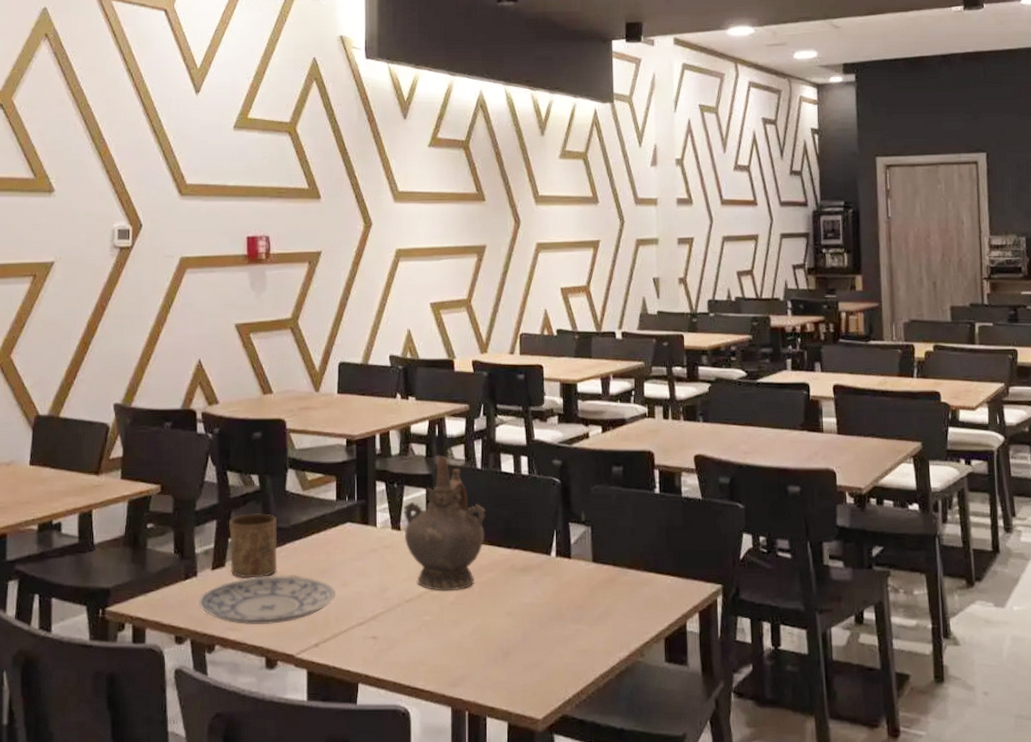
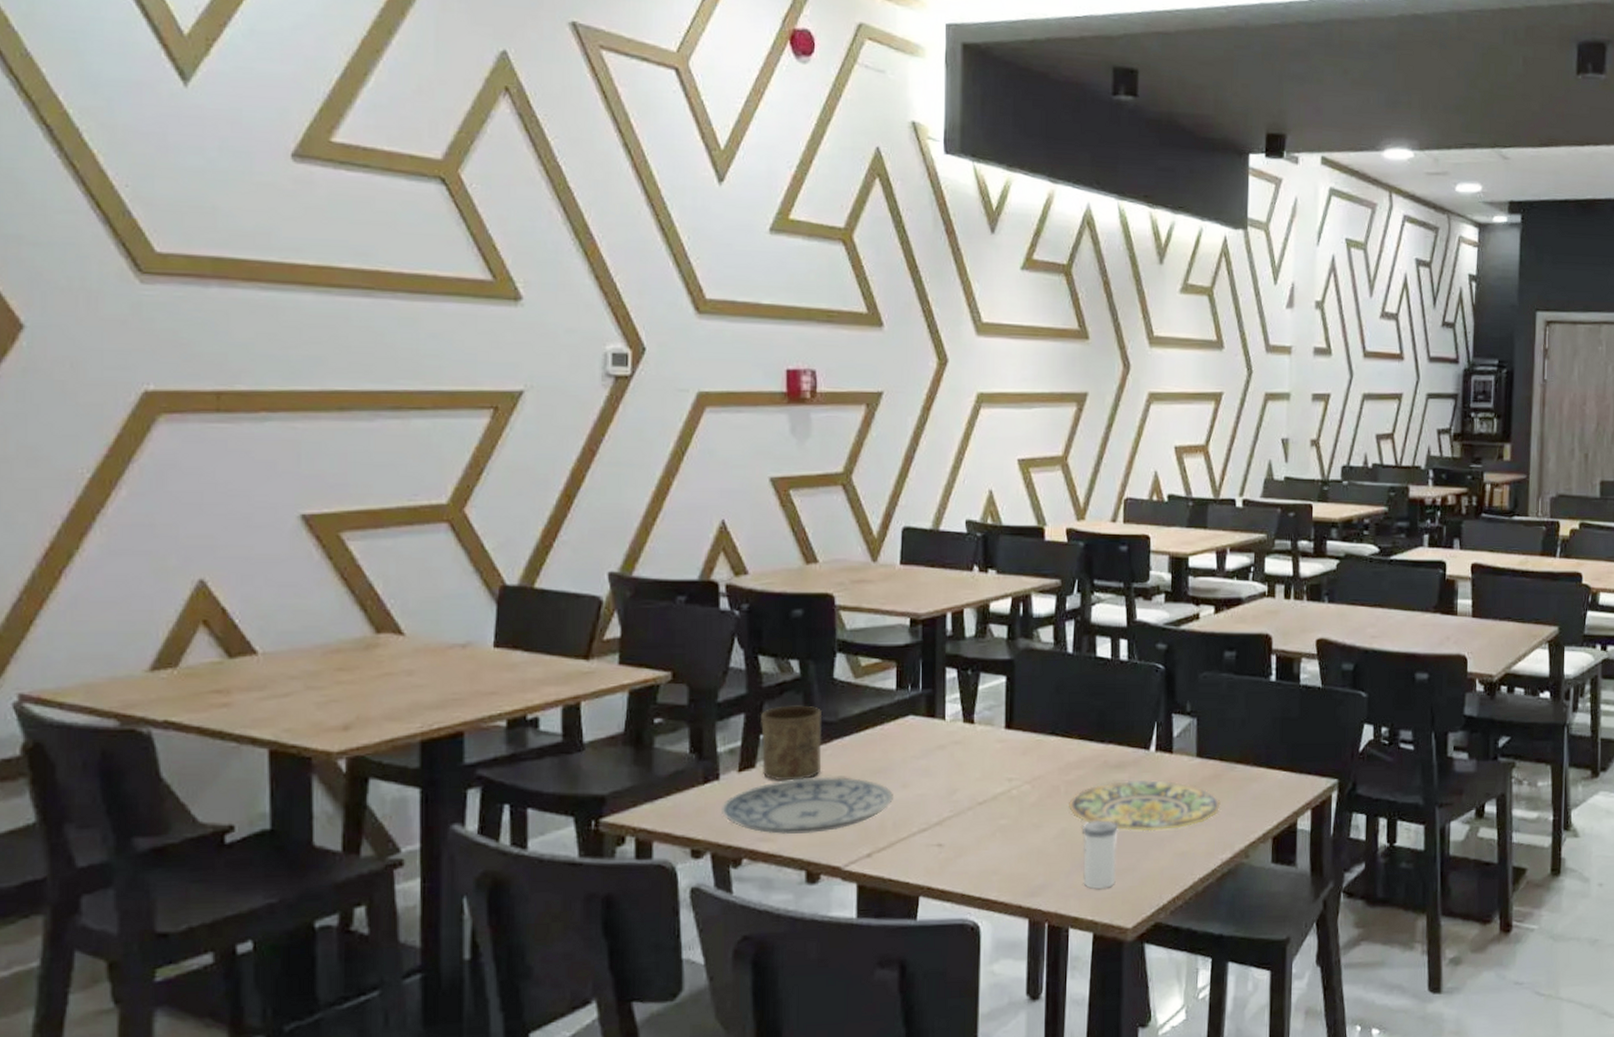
ceremonial vessel: present [404,456,486,591] -> none [978,639,1076,792]
plate: none [483,582,616,630] -> present [1069,779,1221,832]
salt shaker: none [494,619,526,682] -> present [1081,820,1118,890]

